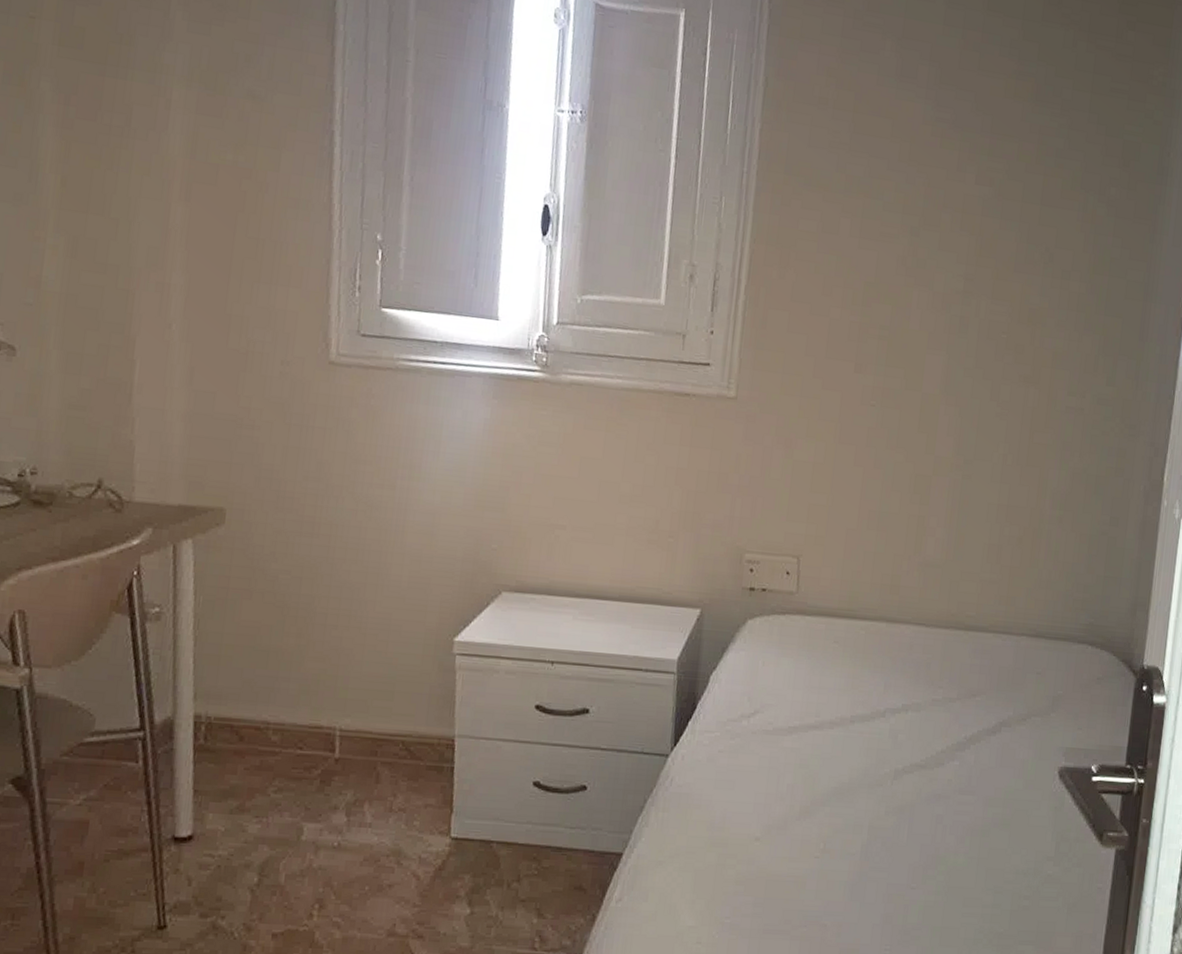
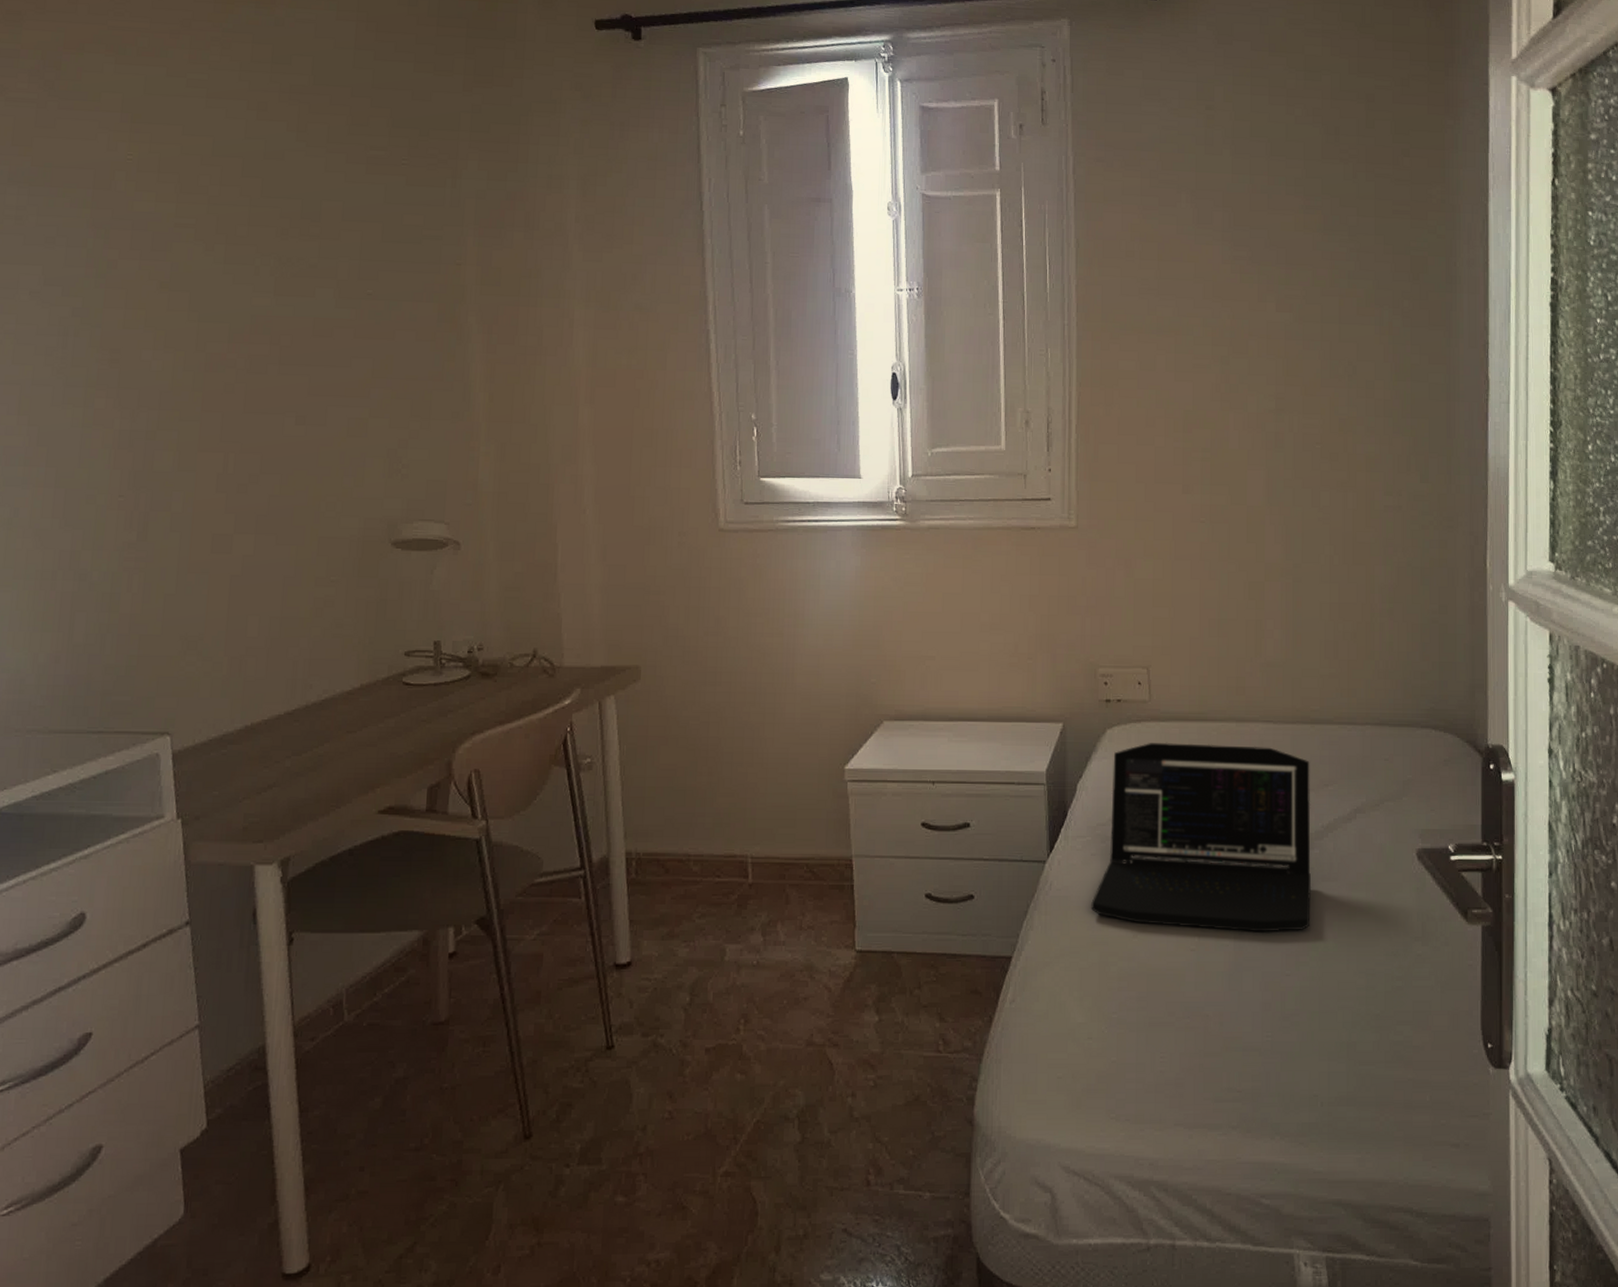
laptop: none [713,637,960,844] -> present [1091,742,1312,933]

